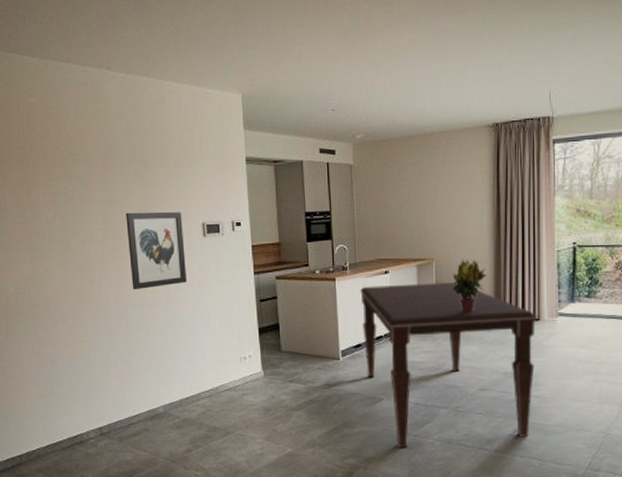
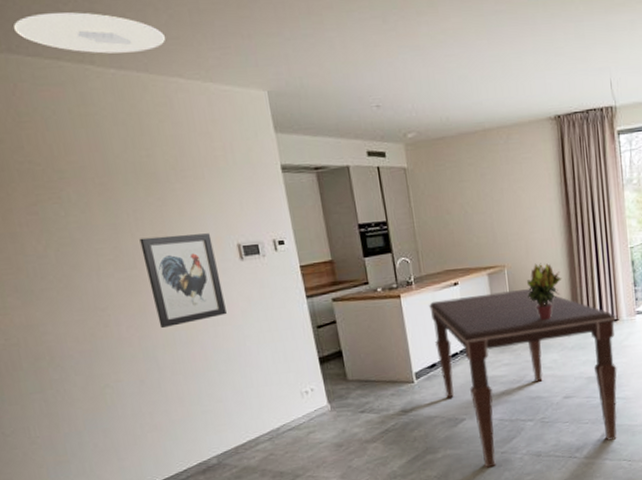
ceiling light: none [54,28,167,61] -> present [13,12,166,54]

